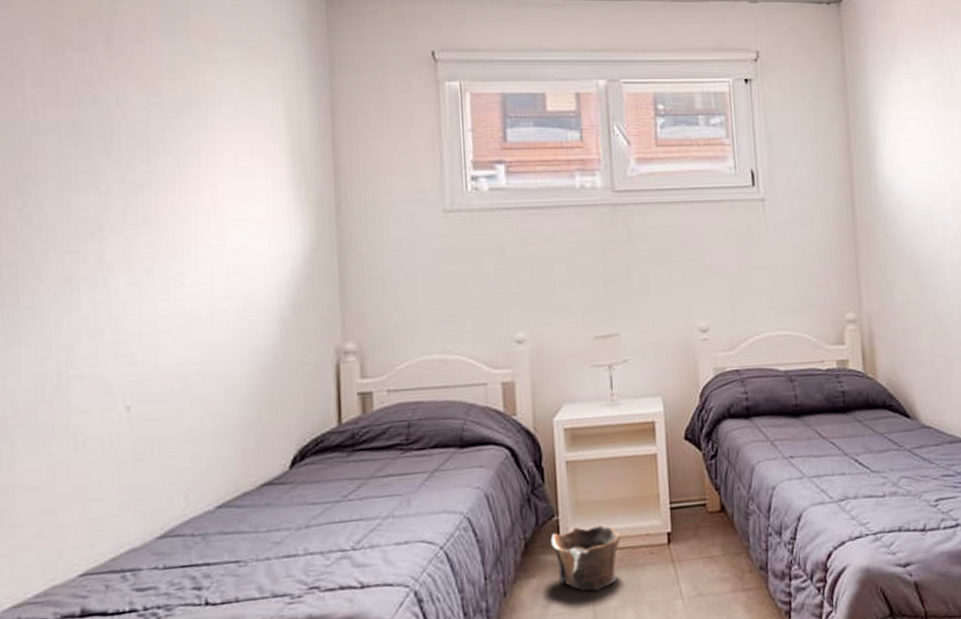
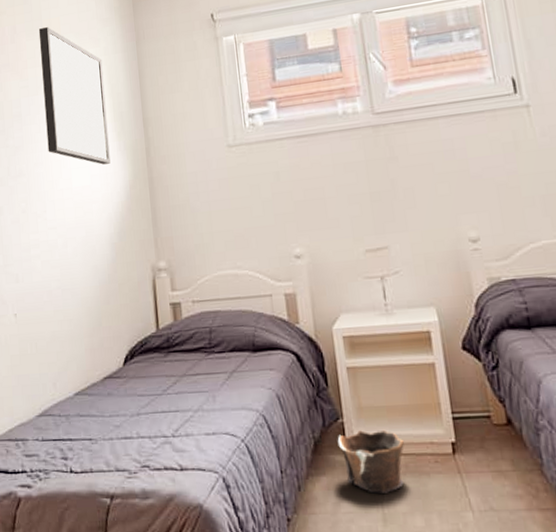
wall art: none [182,29,284,219] -> present [38,27,111,165]

